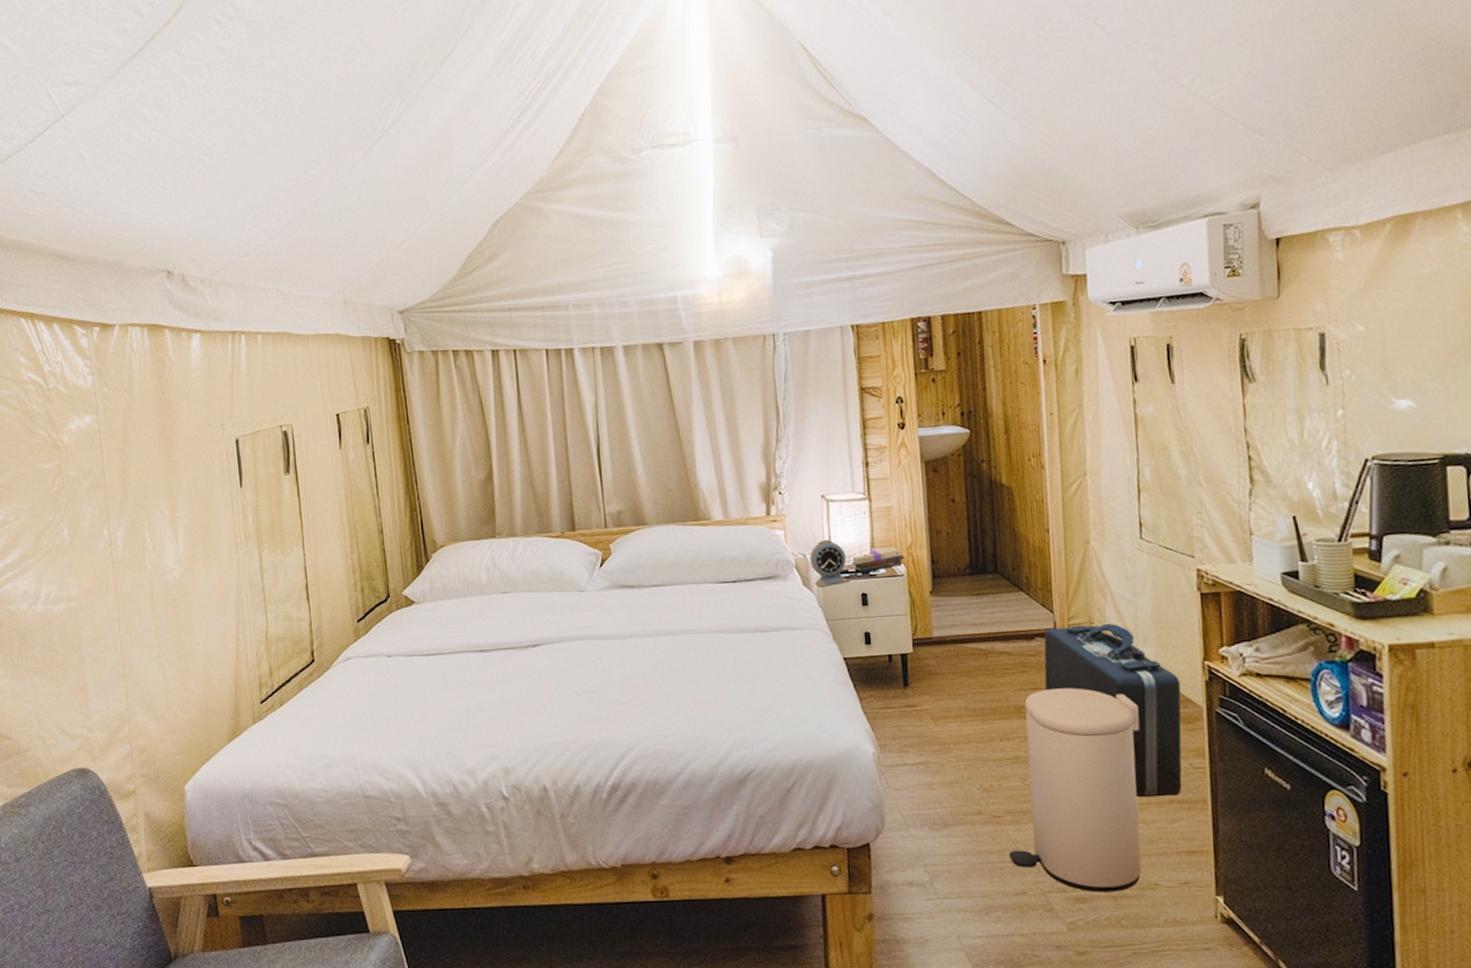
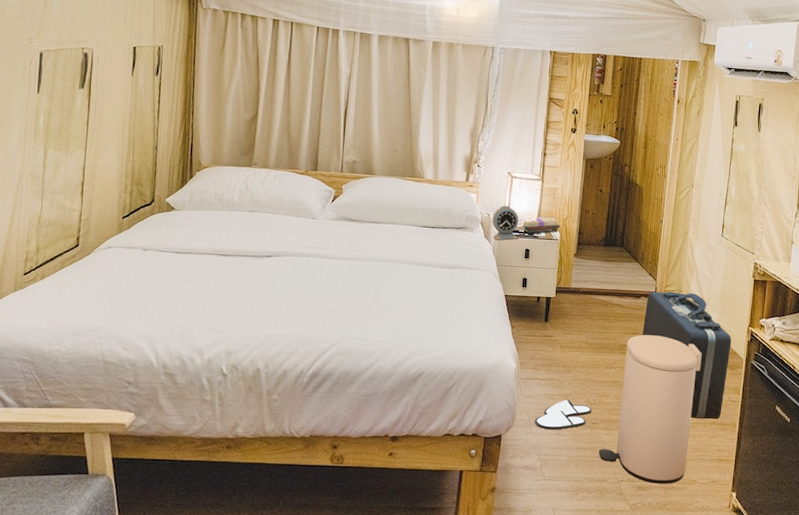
slippers: none [911,787,990,831] -> present [534,399,591,430]

